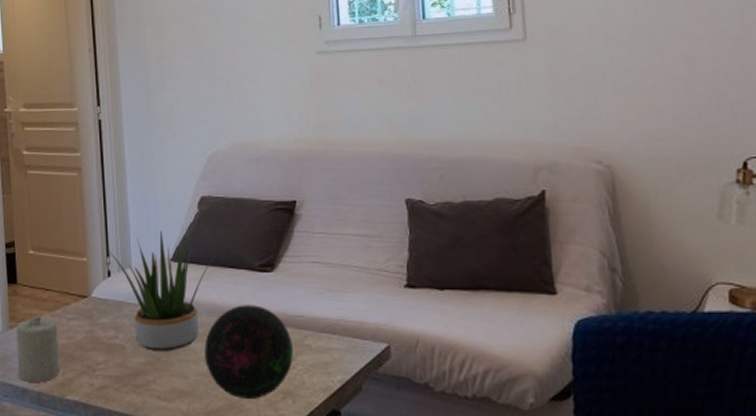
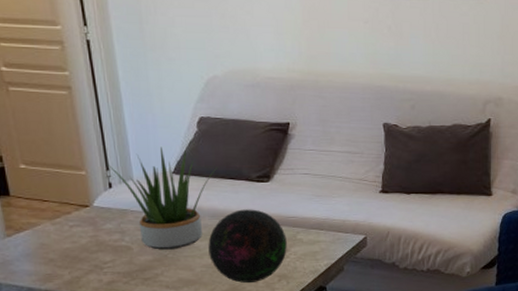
candle: present [16,315,61,382] -> none [14,224,67,282]

